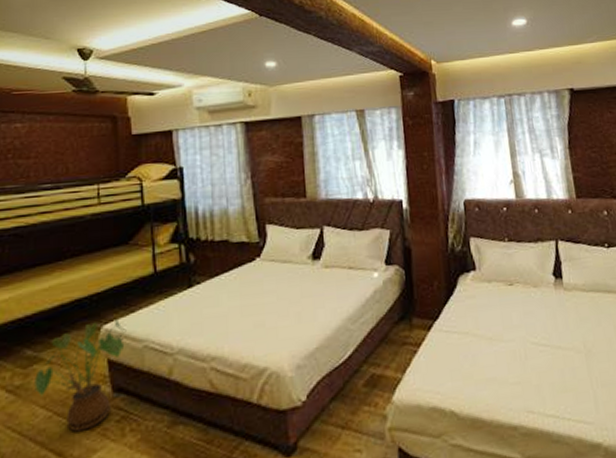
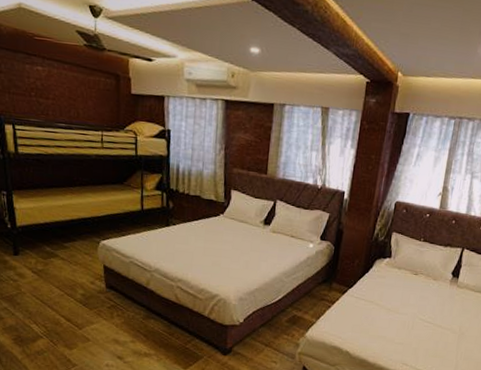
house plant: present [33,319,127,432] -> none [51,237,118,309]

